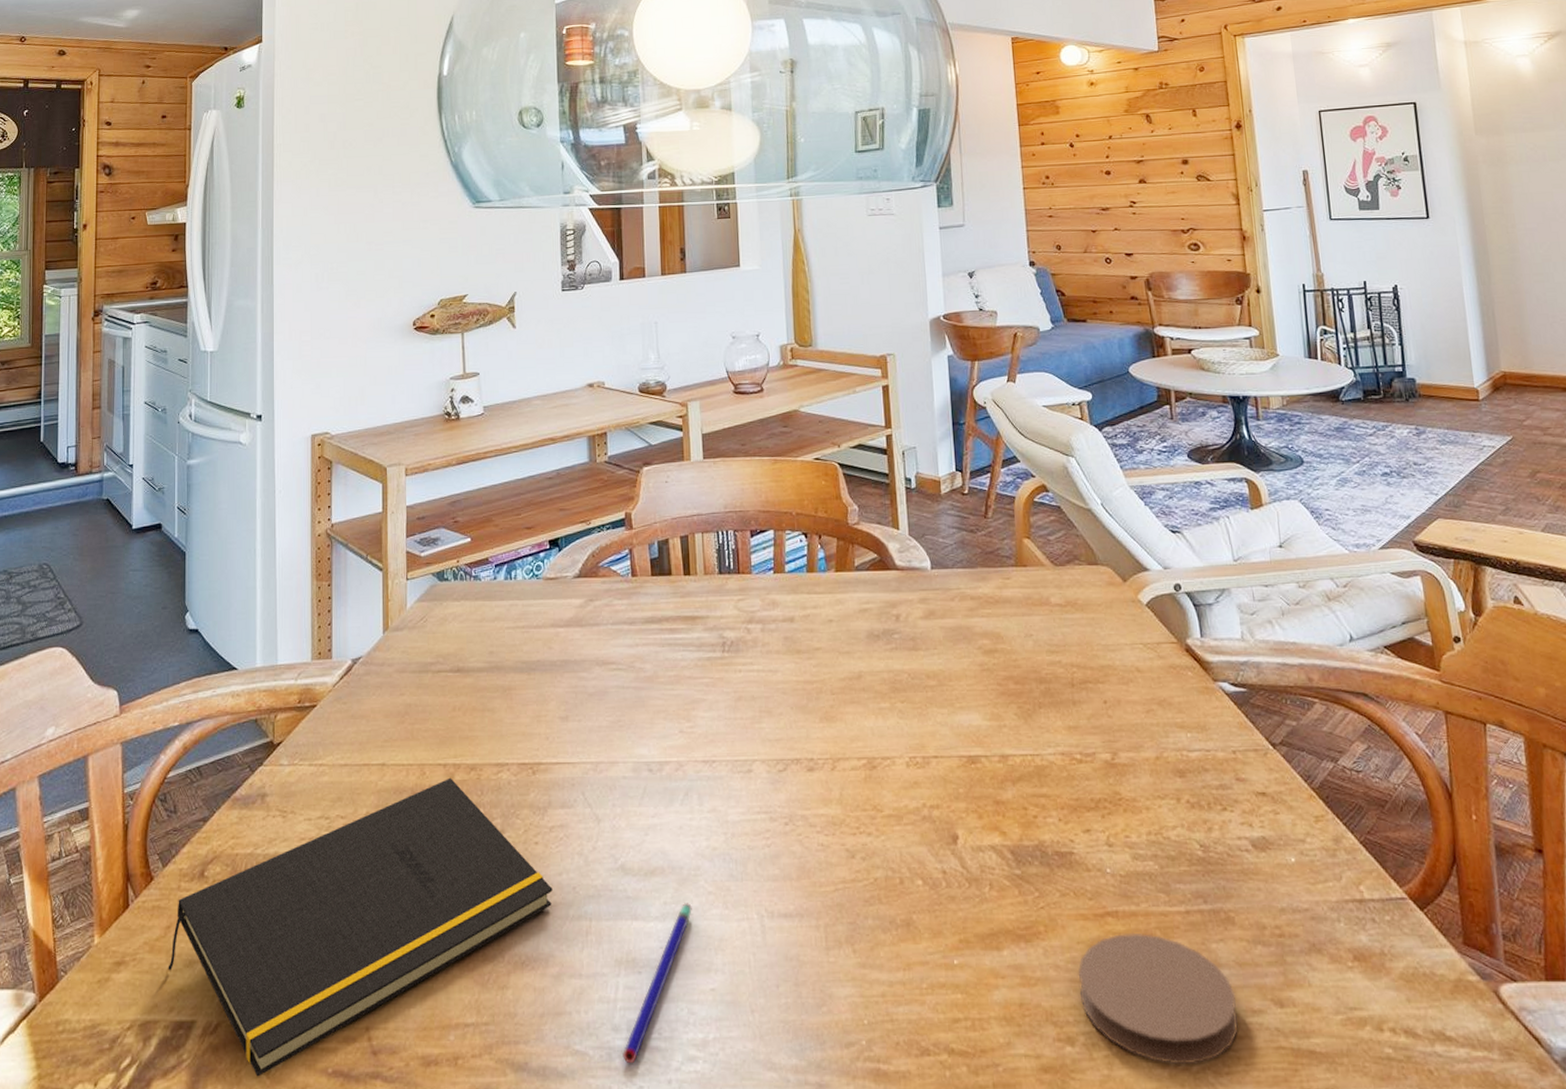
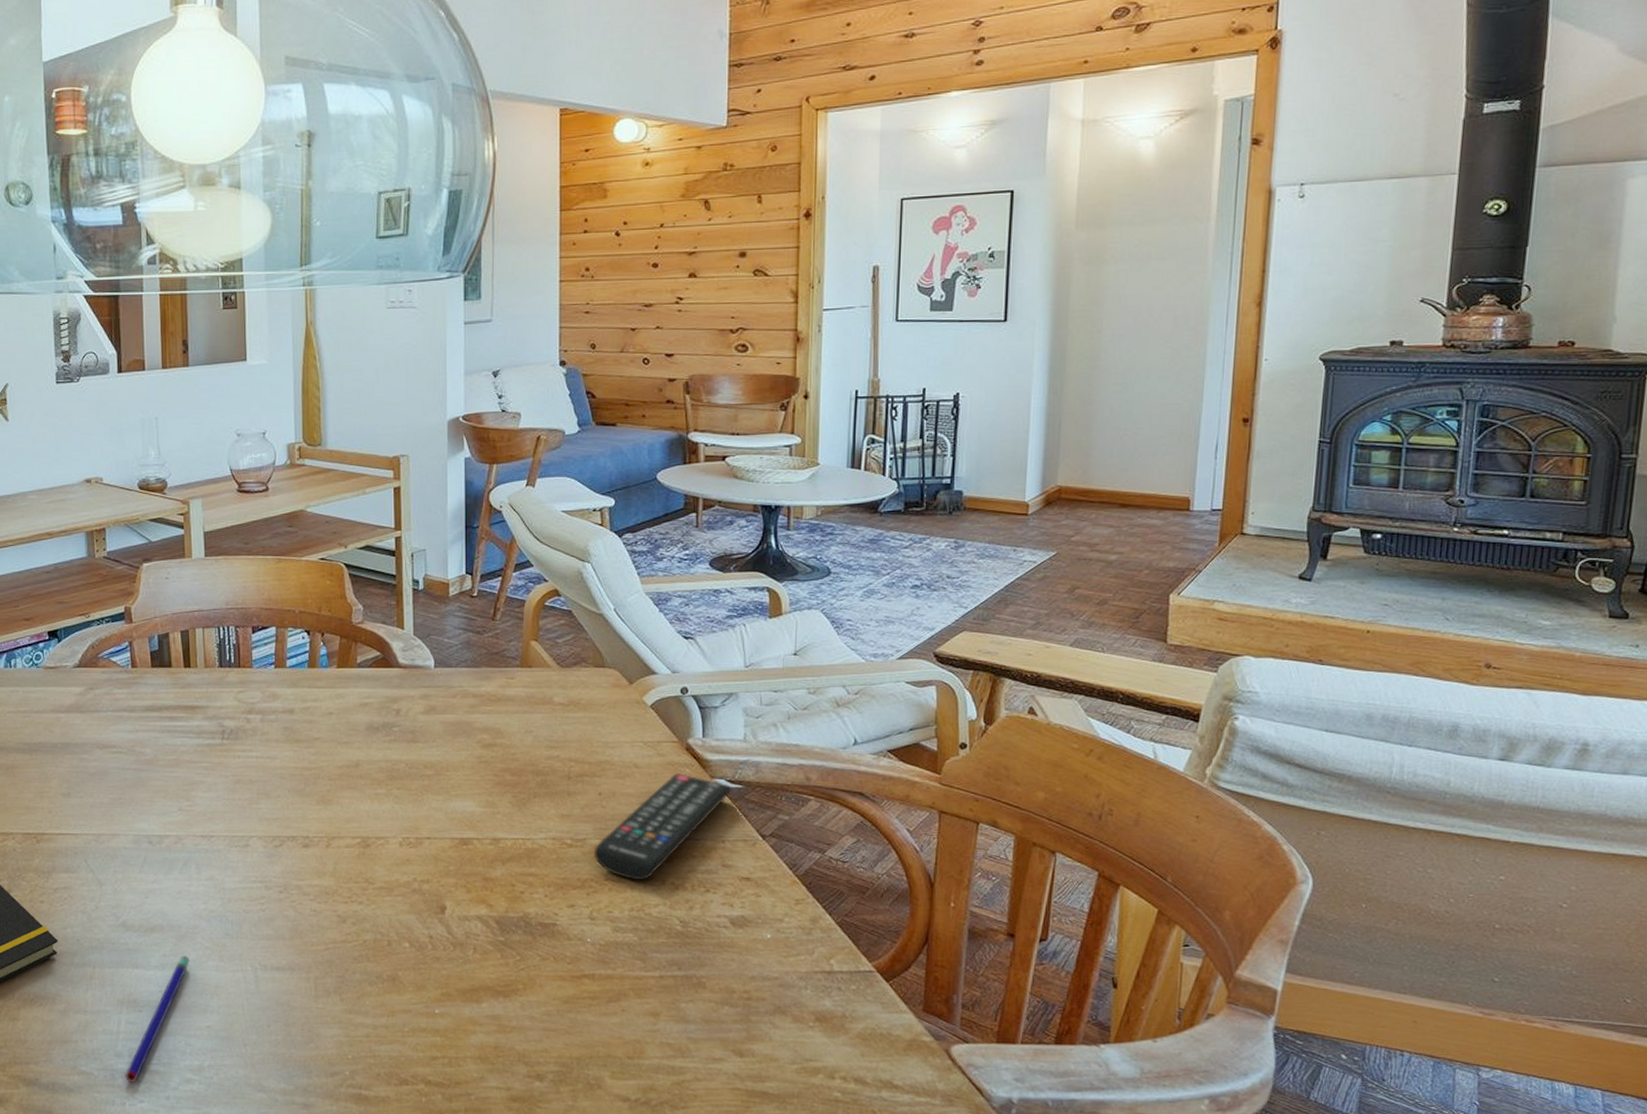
coaster: present [1078,932,1238,1065] -> none [551,992,698,1100]
remote control: none [1104,677,1236,799] -> present [593,773,732,881]

